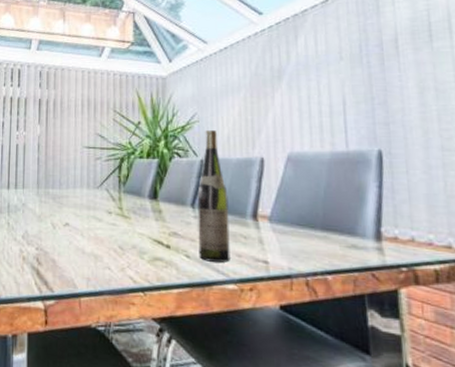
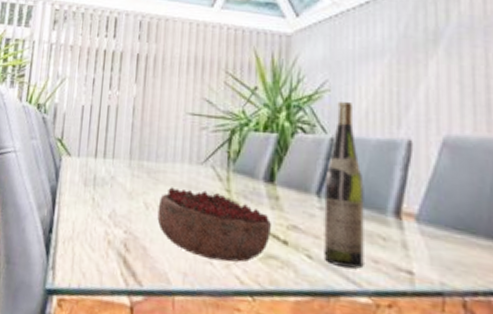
decorative bowl: none [63,209,157,266] -> present [157,187,272,263]

